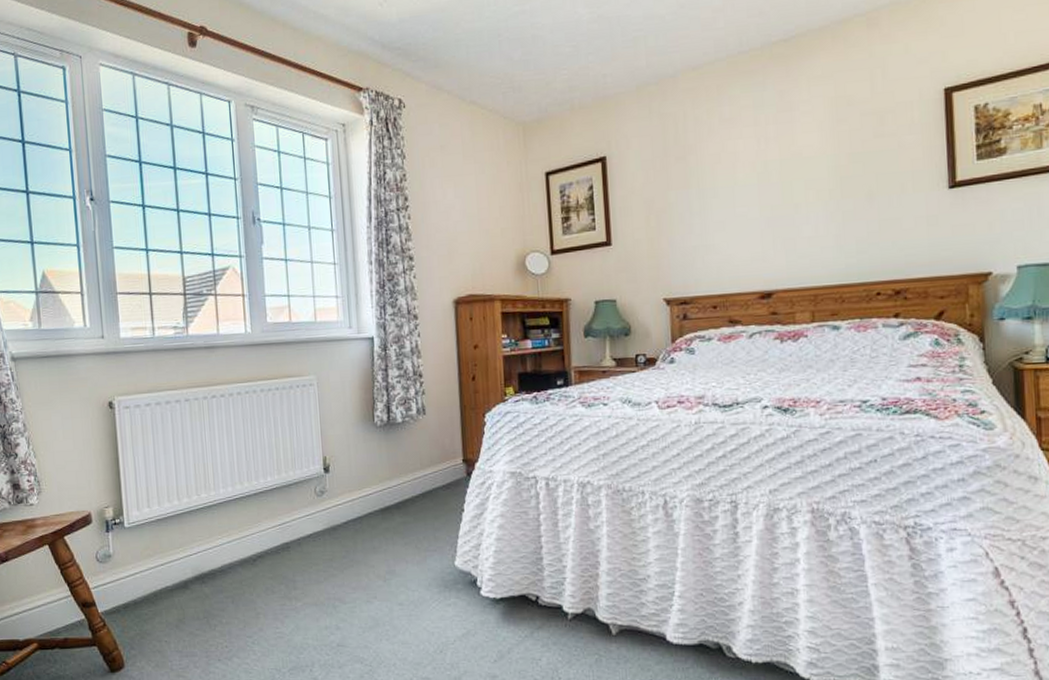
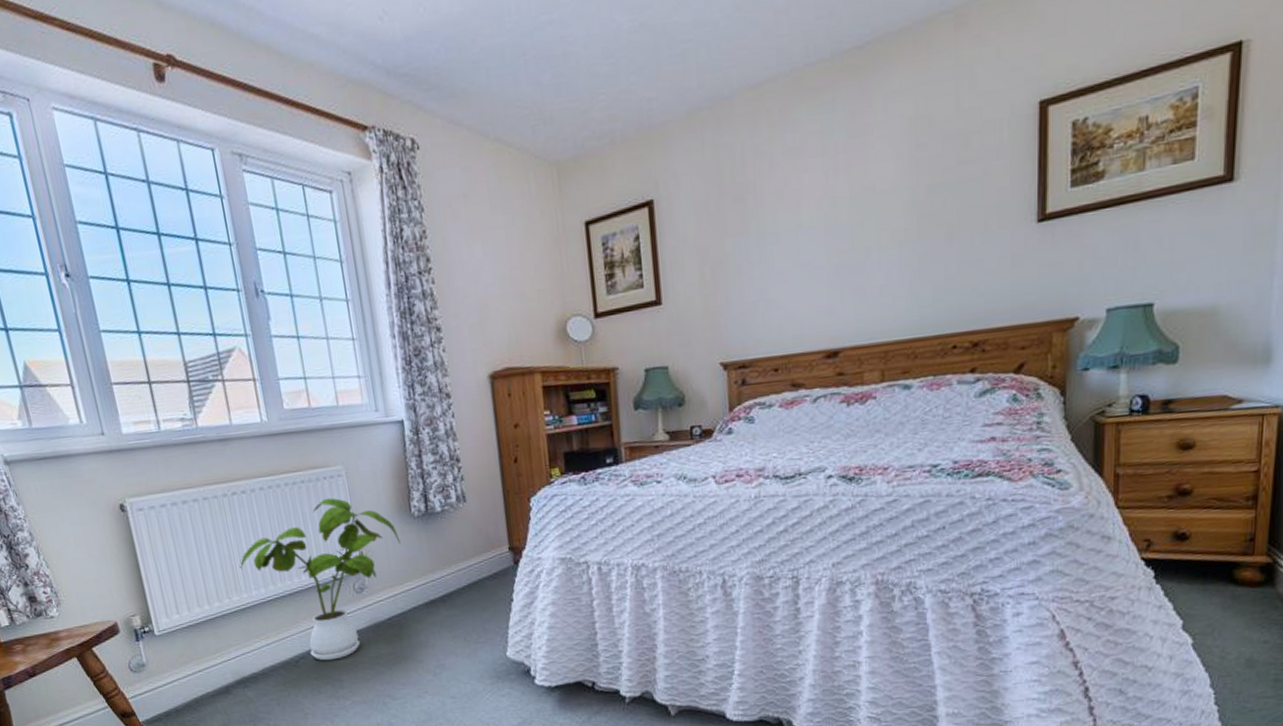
house plant: none [211,404,362,561] -> present [239,497,401,661]

